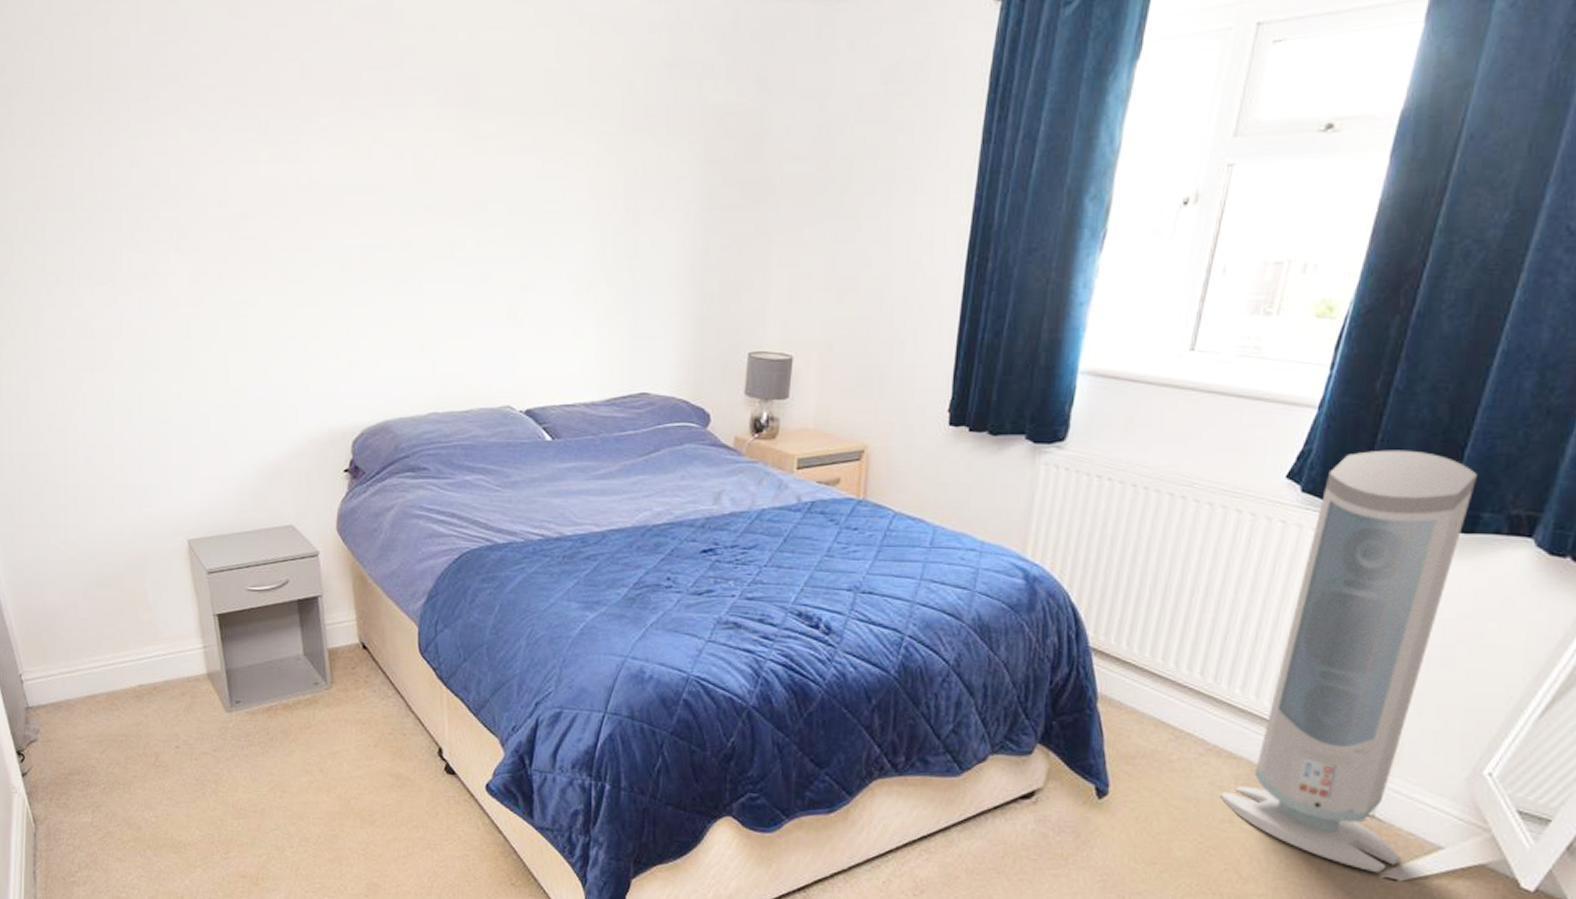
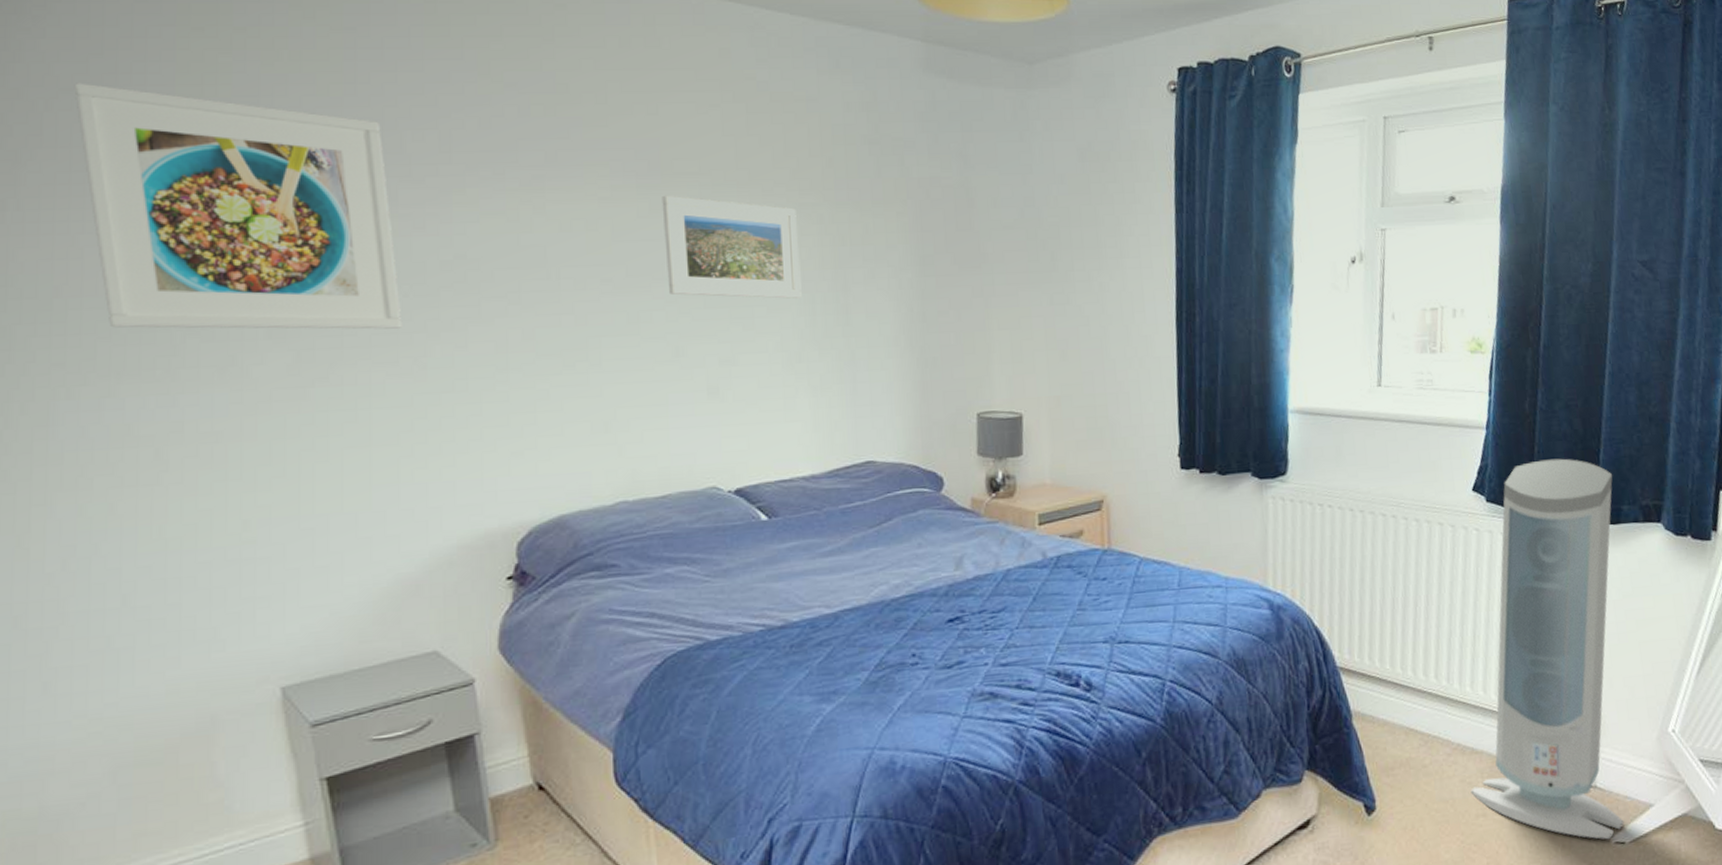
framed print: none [43,24,271,246] -> present [74,83,403,329]
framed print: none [478,123,596,229] -> present [661,195,802,299]

